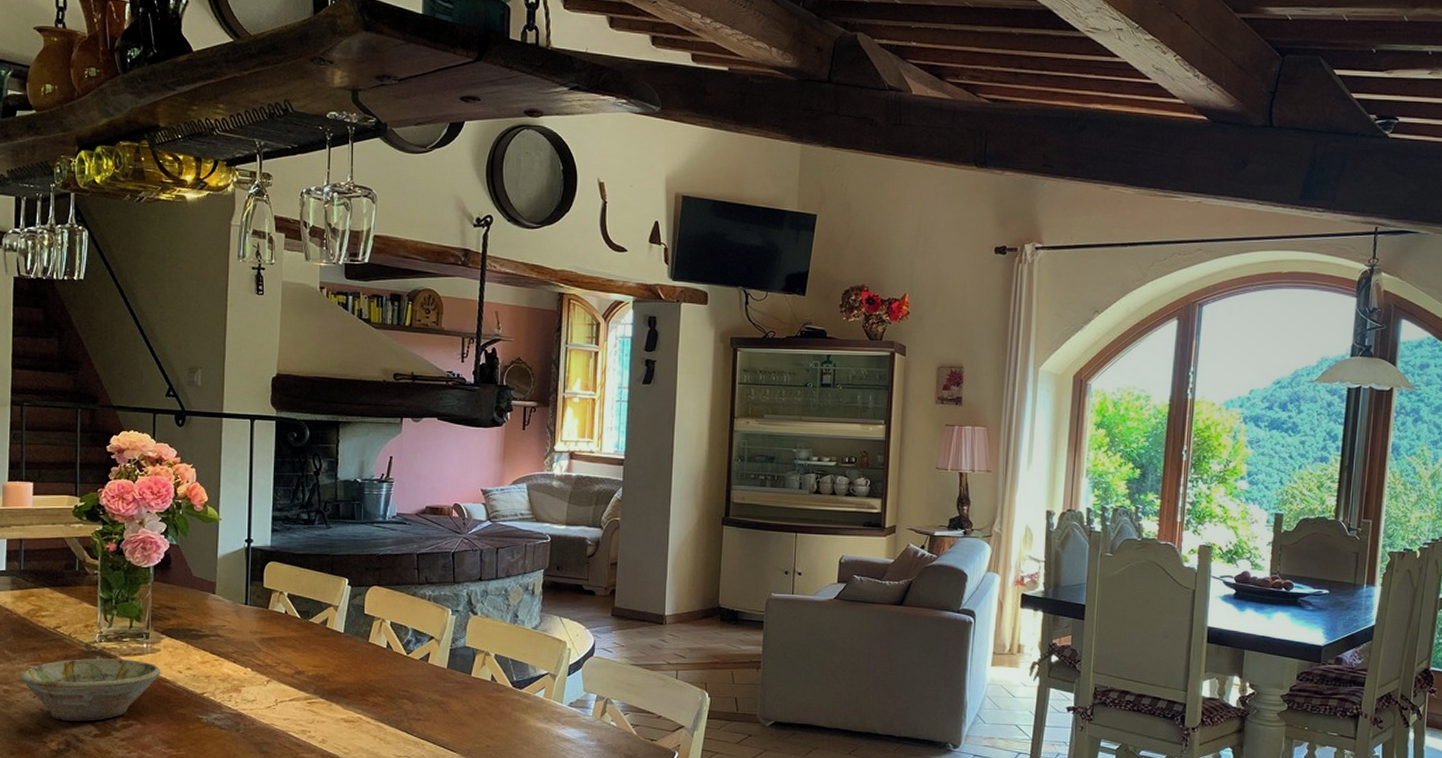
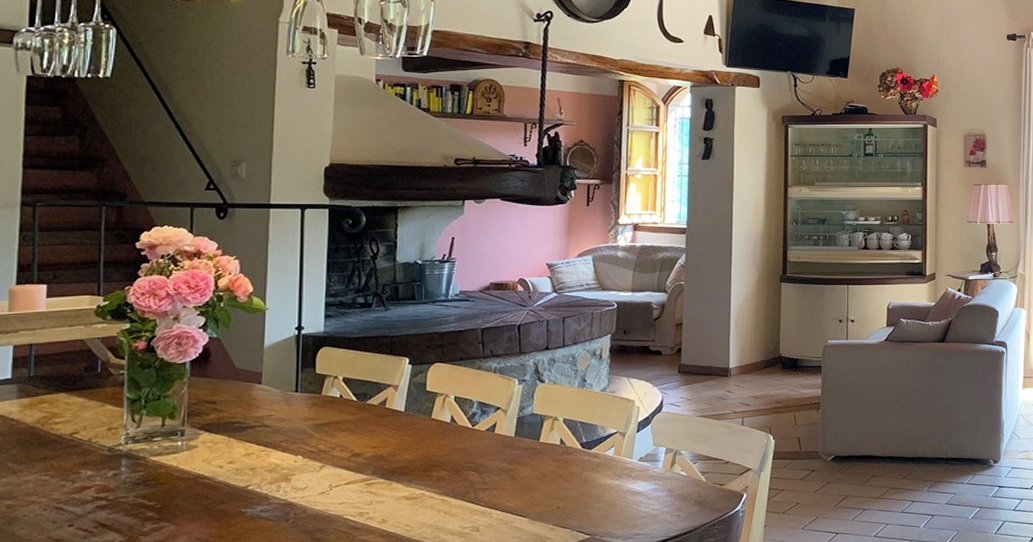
bowl: present [19,658,162,721] -> none [26,459,199,531]

